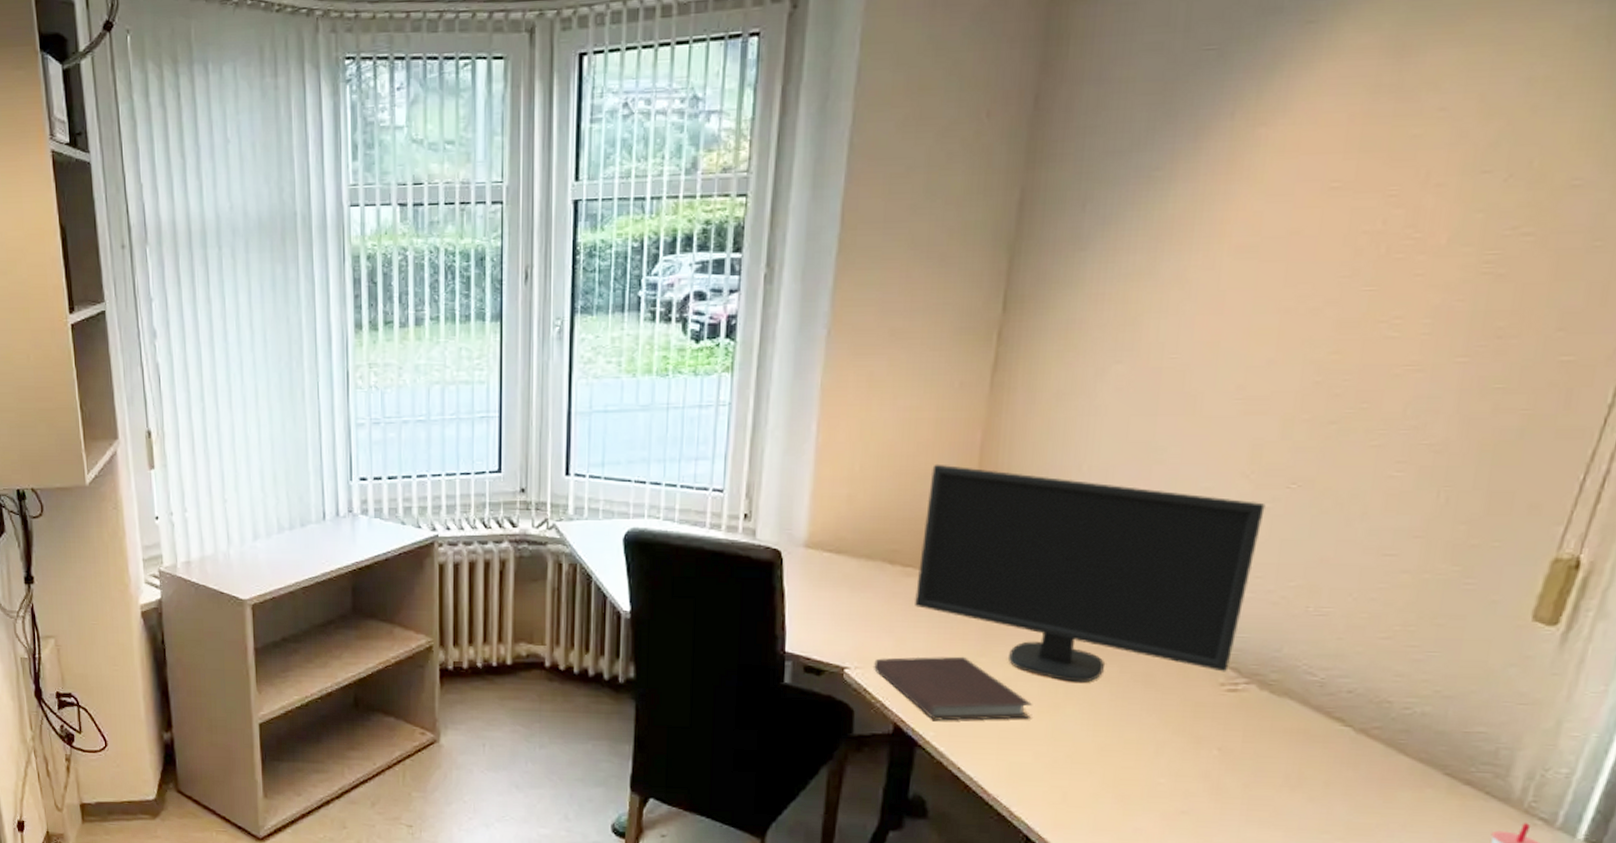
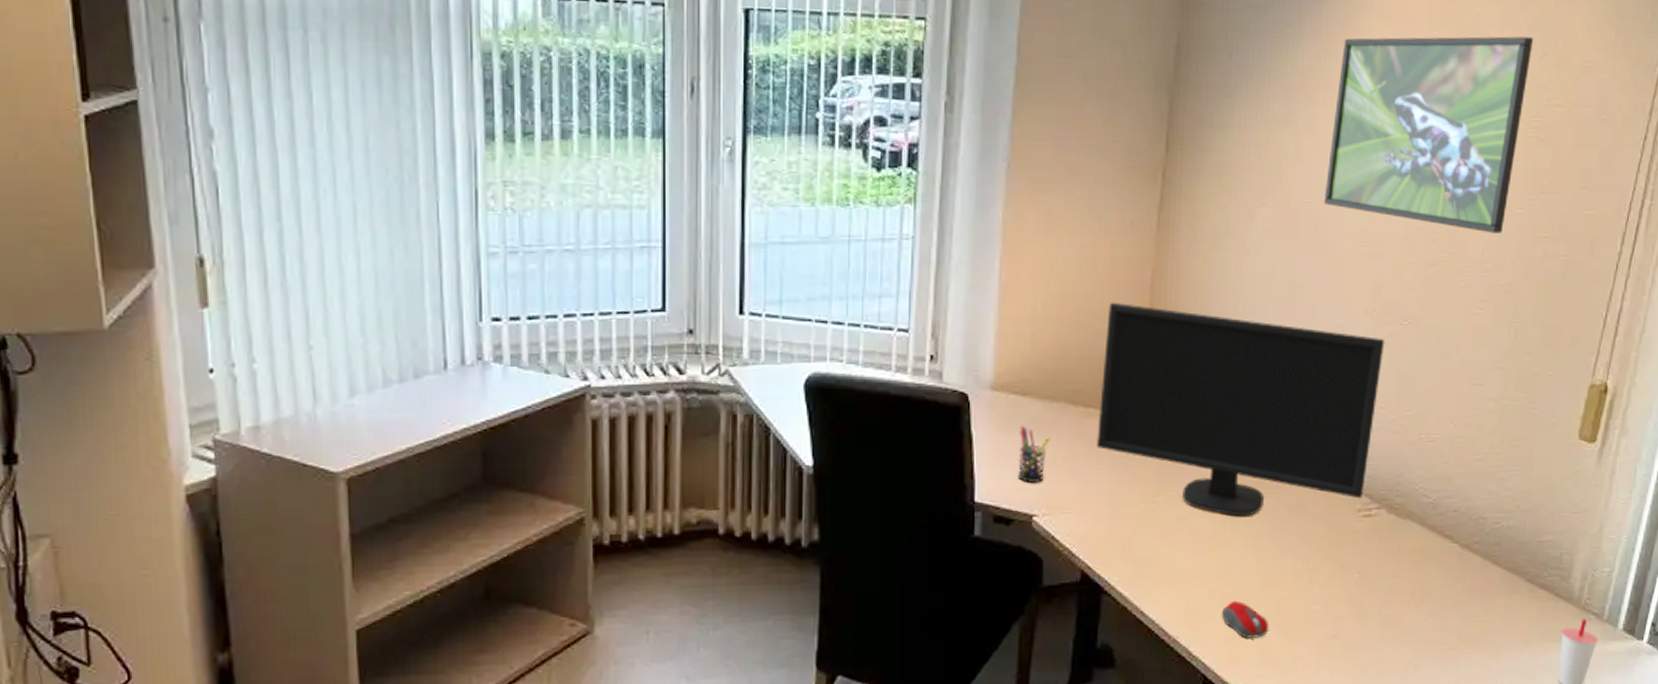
pen holder: none [830,582,865,637] -> present [1017,425,1050,482]
notebook: present [874,656,1033,721] -> none [1061,497,1205,564]
computer mouse: none [1048,765,1104,805] -> present [1221,600,1268,638]
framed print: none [1193,156,1496,386] -> present [1323,36,1534,234]

